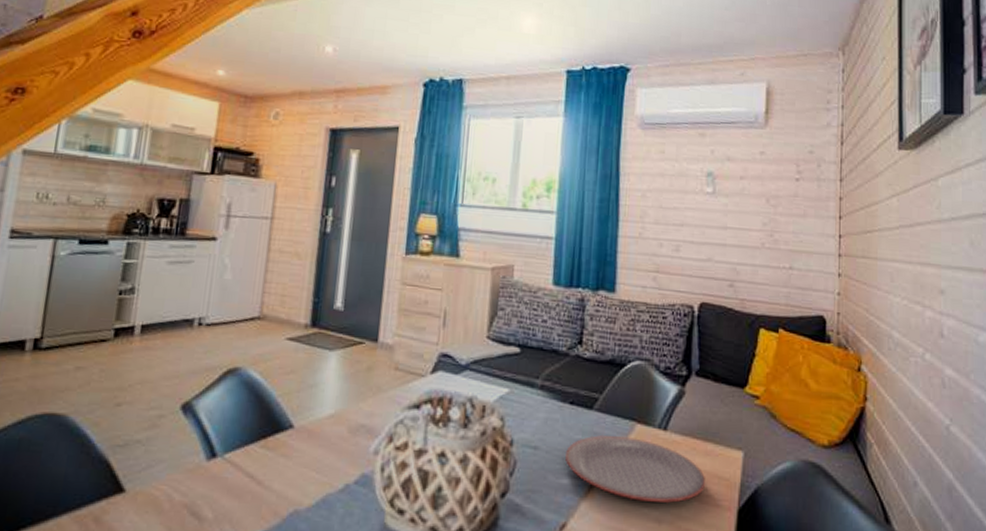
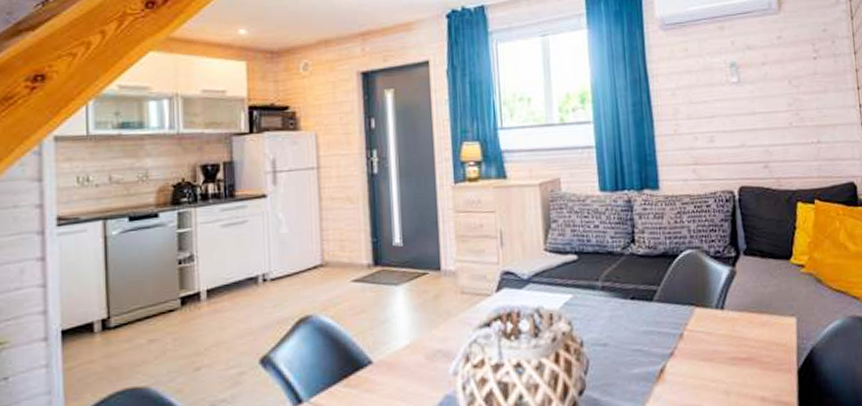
plate: present [565,435,706,503] -> none [634,321,766,378]

